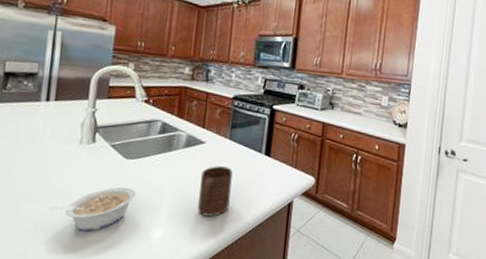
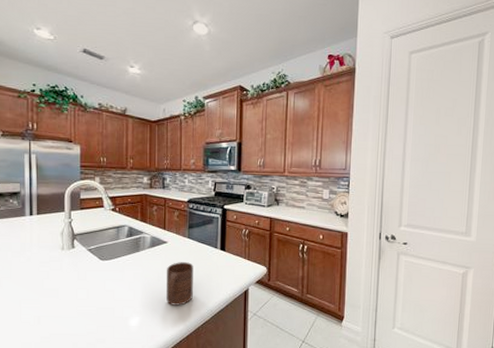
legume: present [48,187,137,232] -> none [42,284,114,323]

